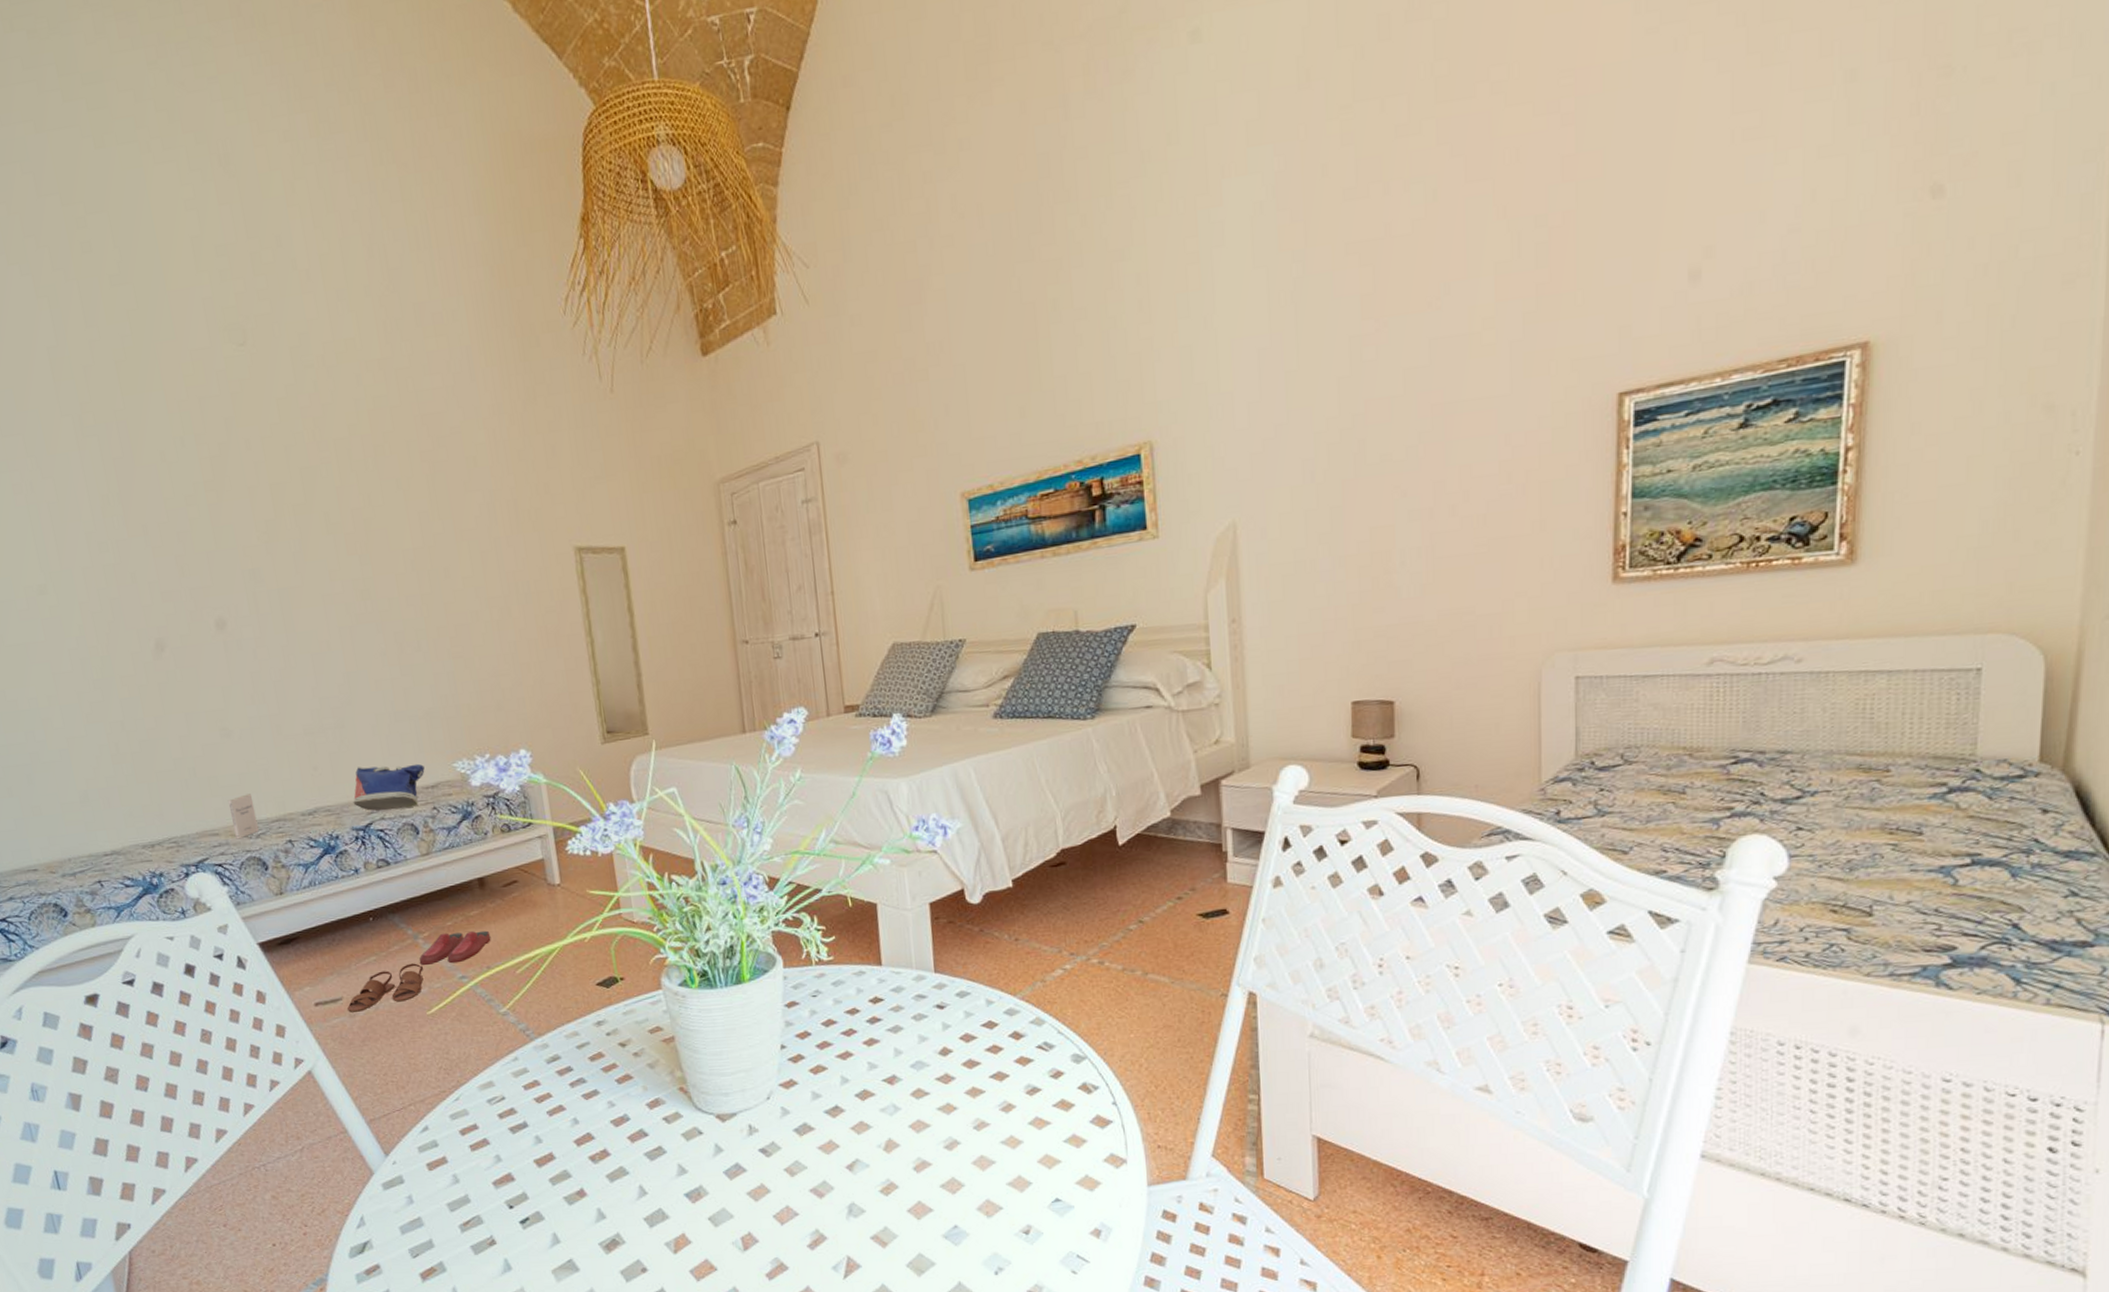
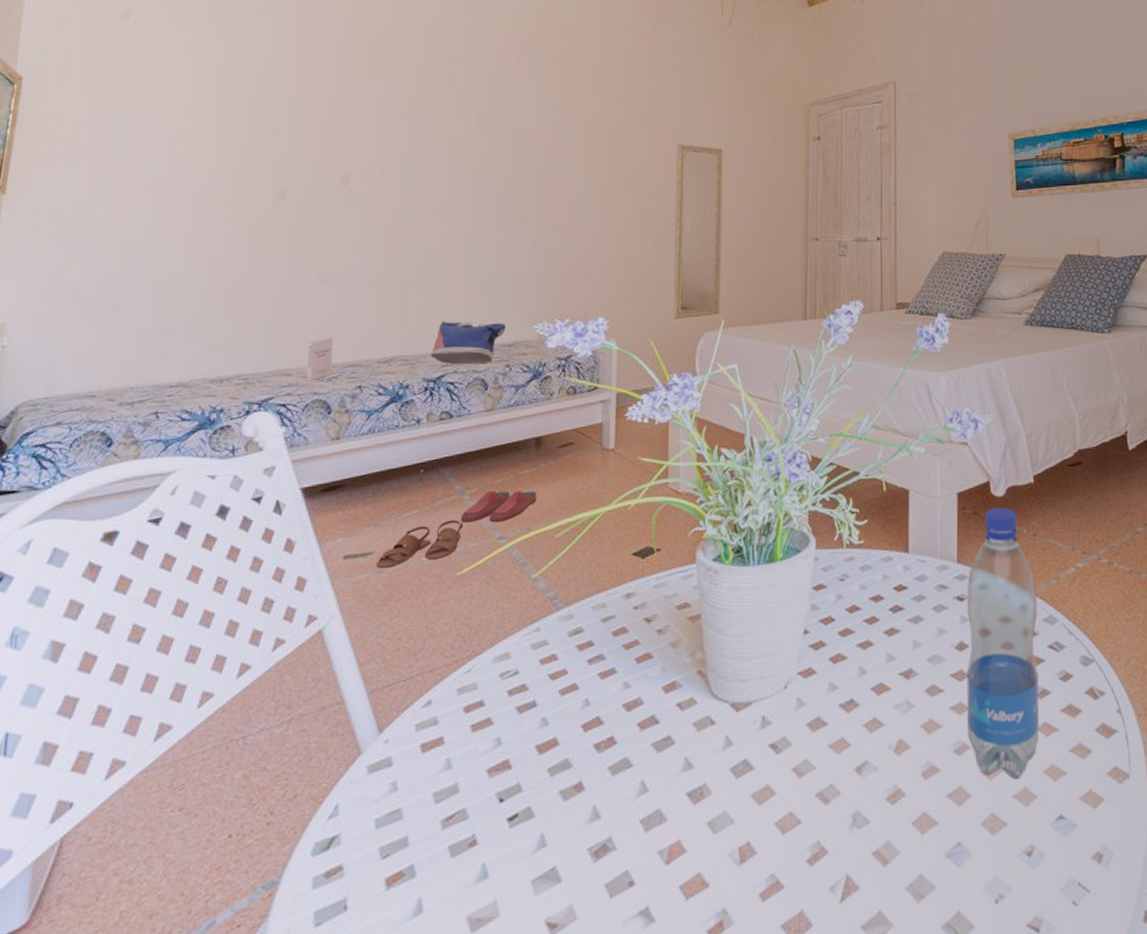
bottle: none [946,915,1032,1169] -> present [966,508,1040,779]

